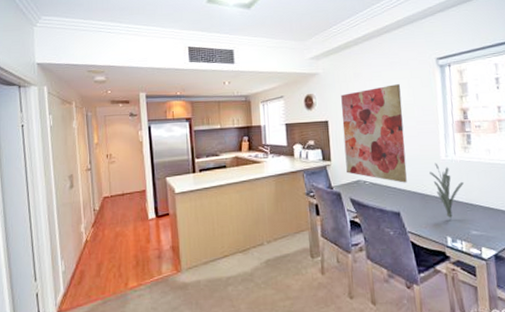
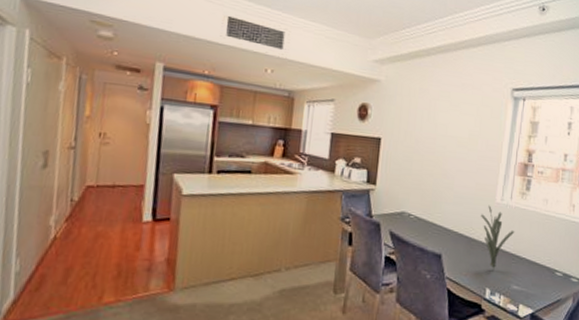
wall art: present [341,84,407,183] -> none [391,109,468,223]

